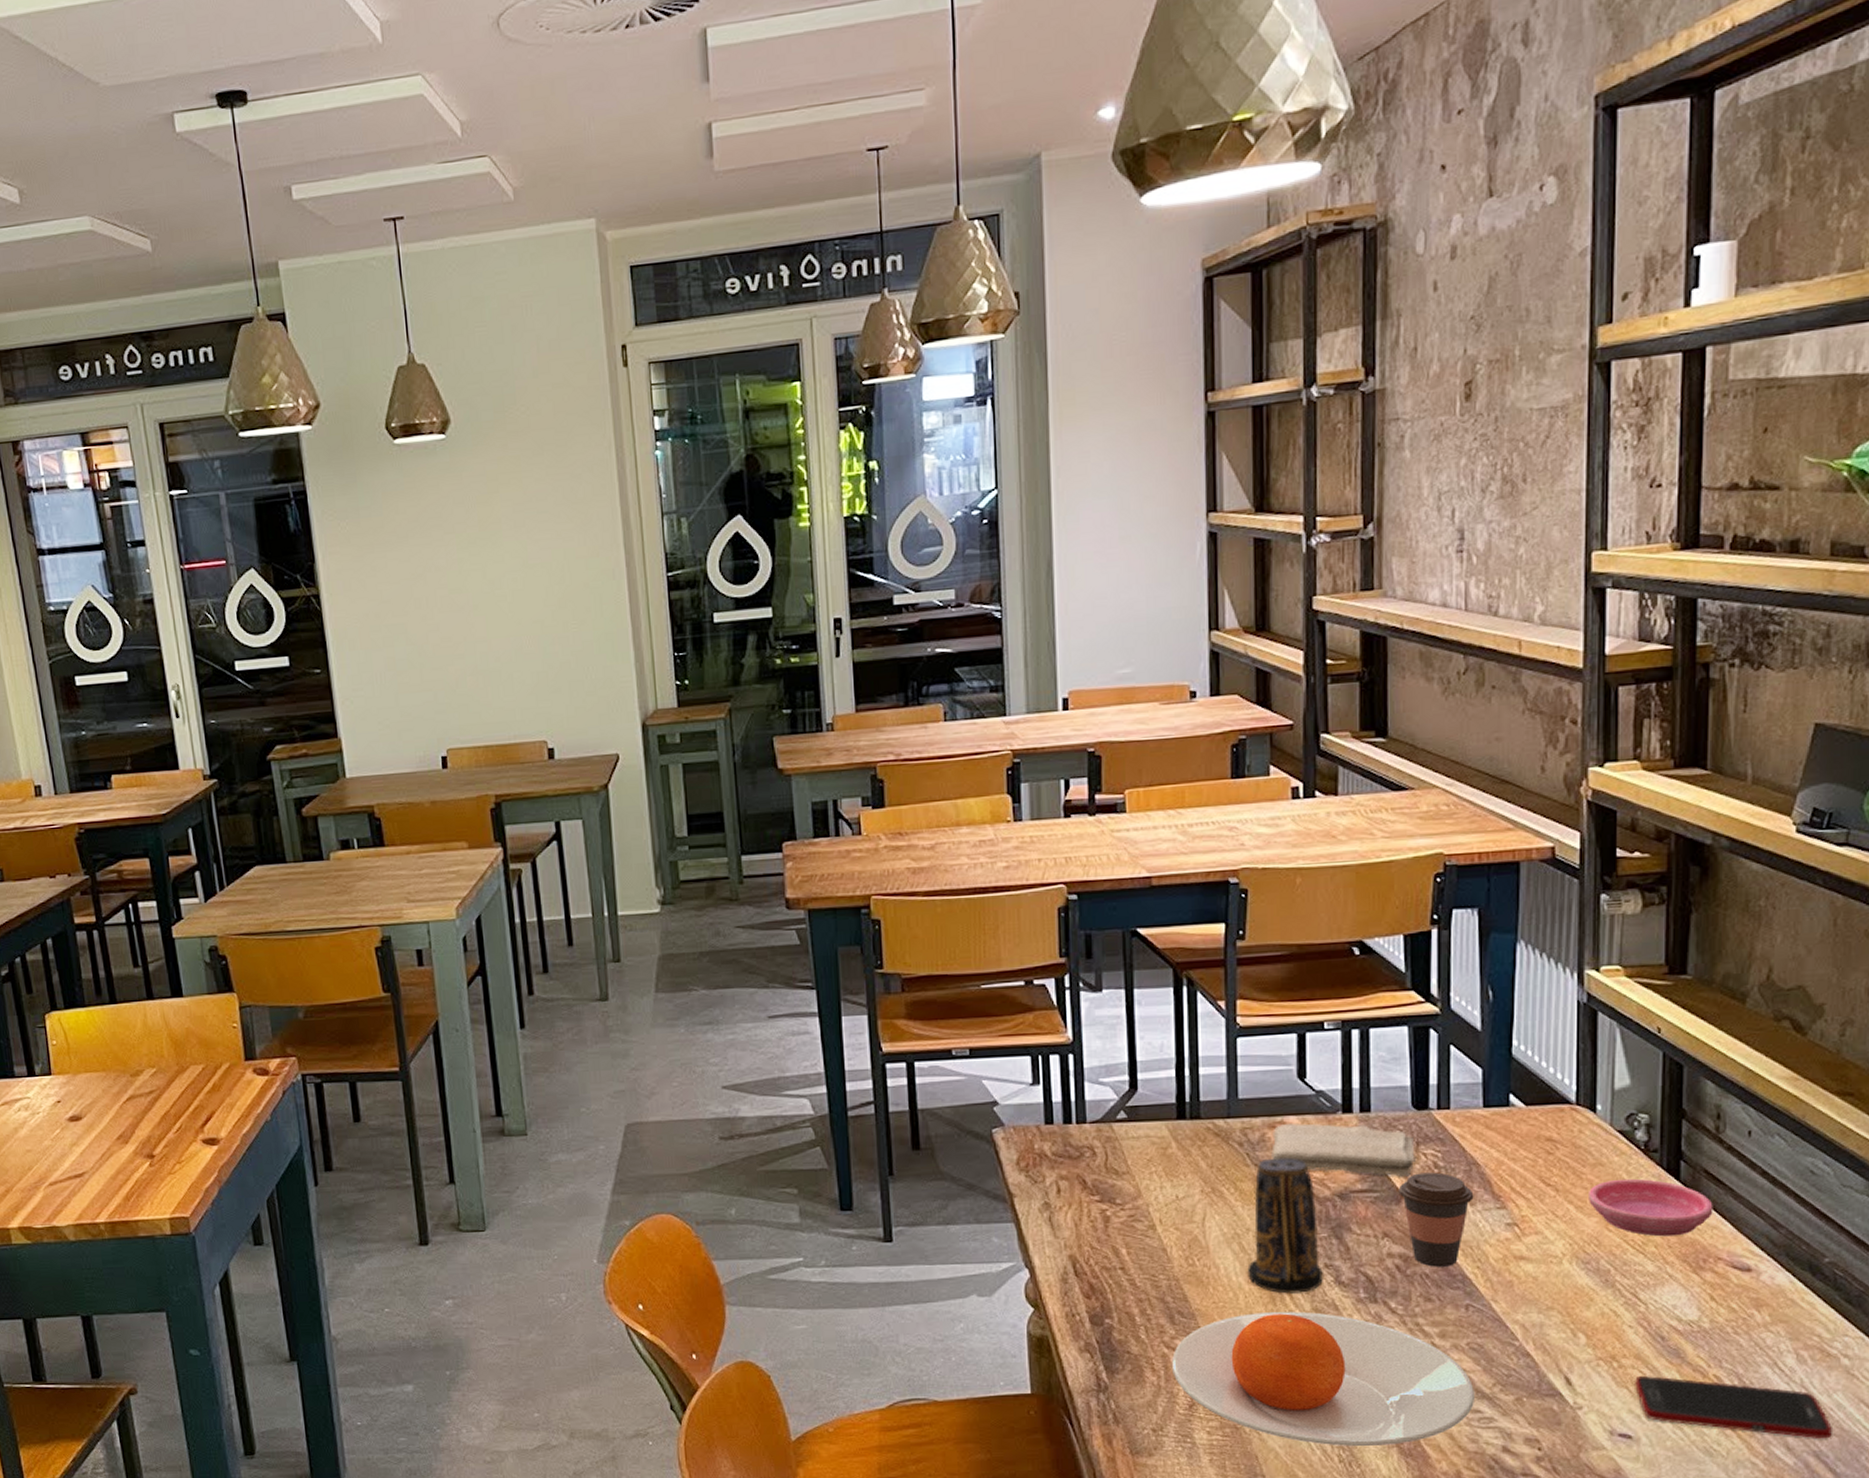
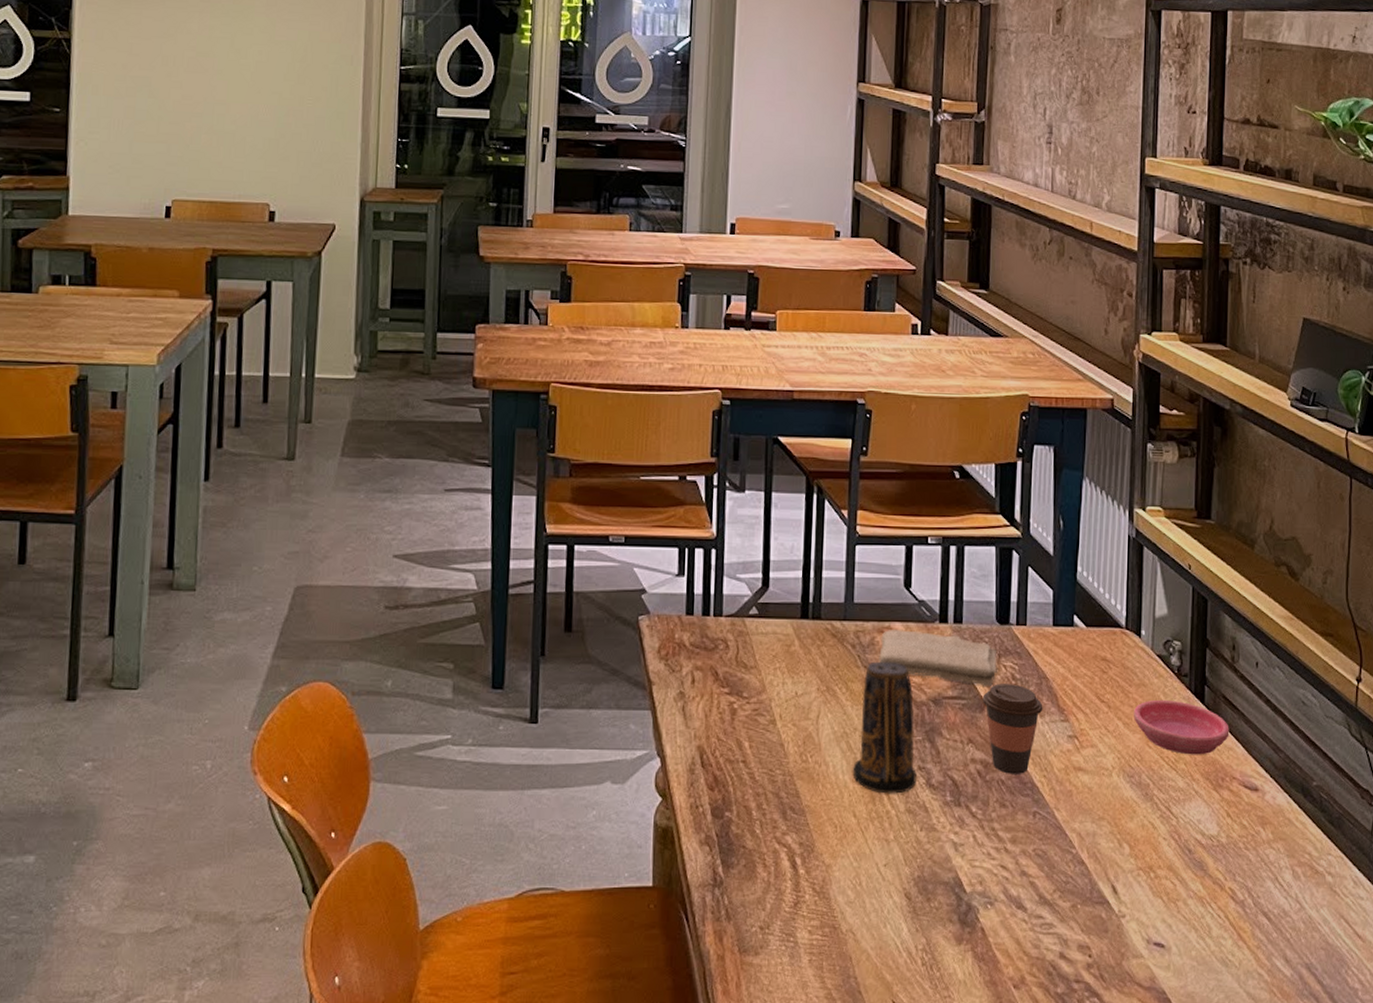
plate: present [1171,1311,1474,1447] -> none [781,812,1038,950]
cell phone: present [1633,1375,1832,1439] -> none [1166,886,1320,952]

